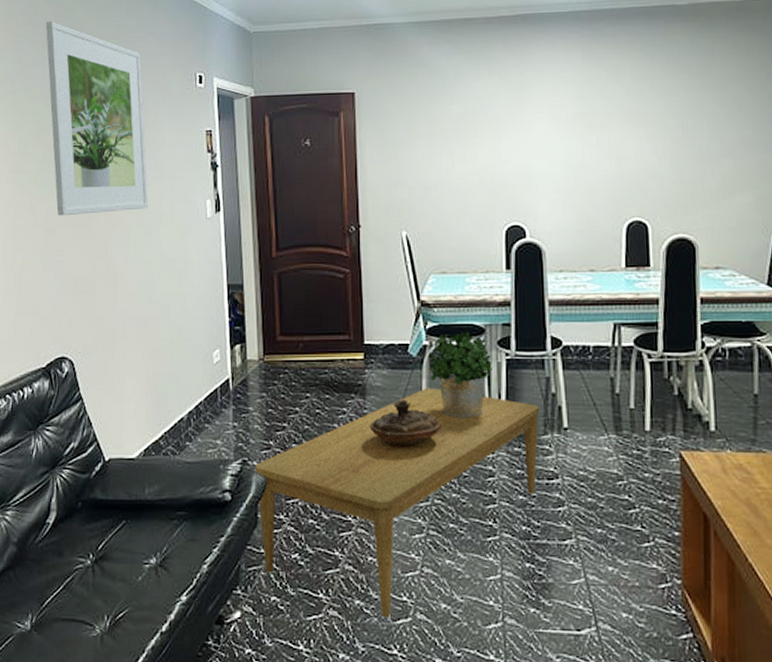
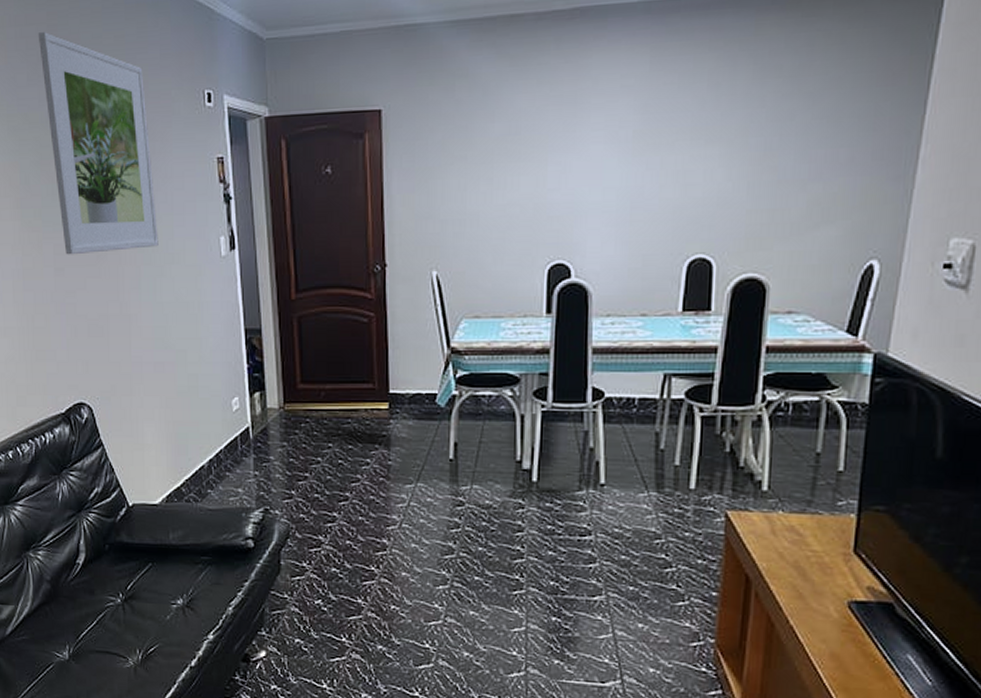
coffee table: present [255,387,539,618] -> none [277,439,575,663]
decorative bowl: present [370,399,442,445] -> none [395,451,470,498]
potted plant: present [428,332,492,418] -> none [457,381,526,472]

